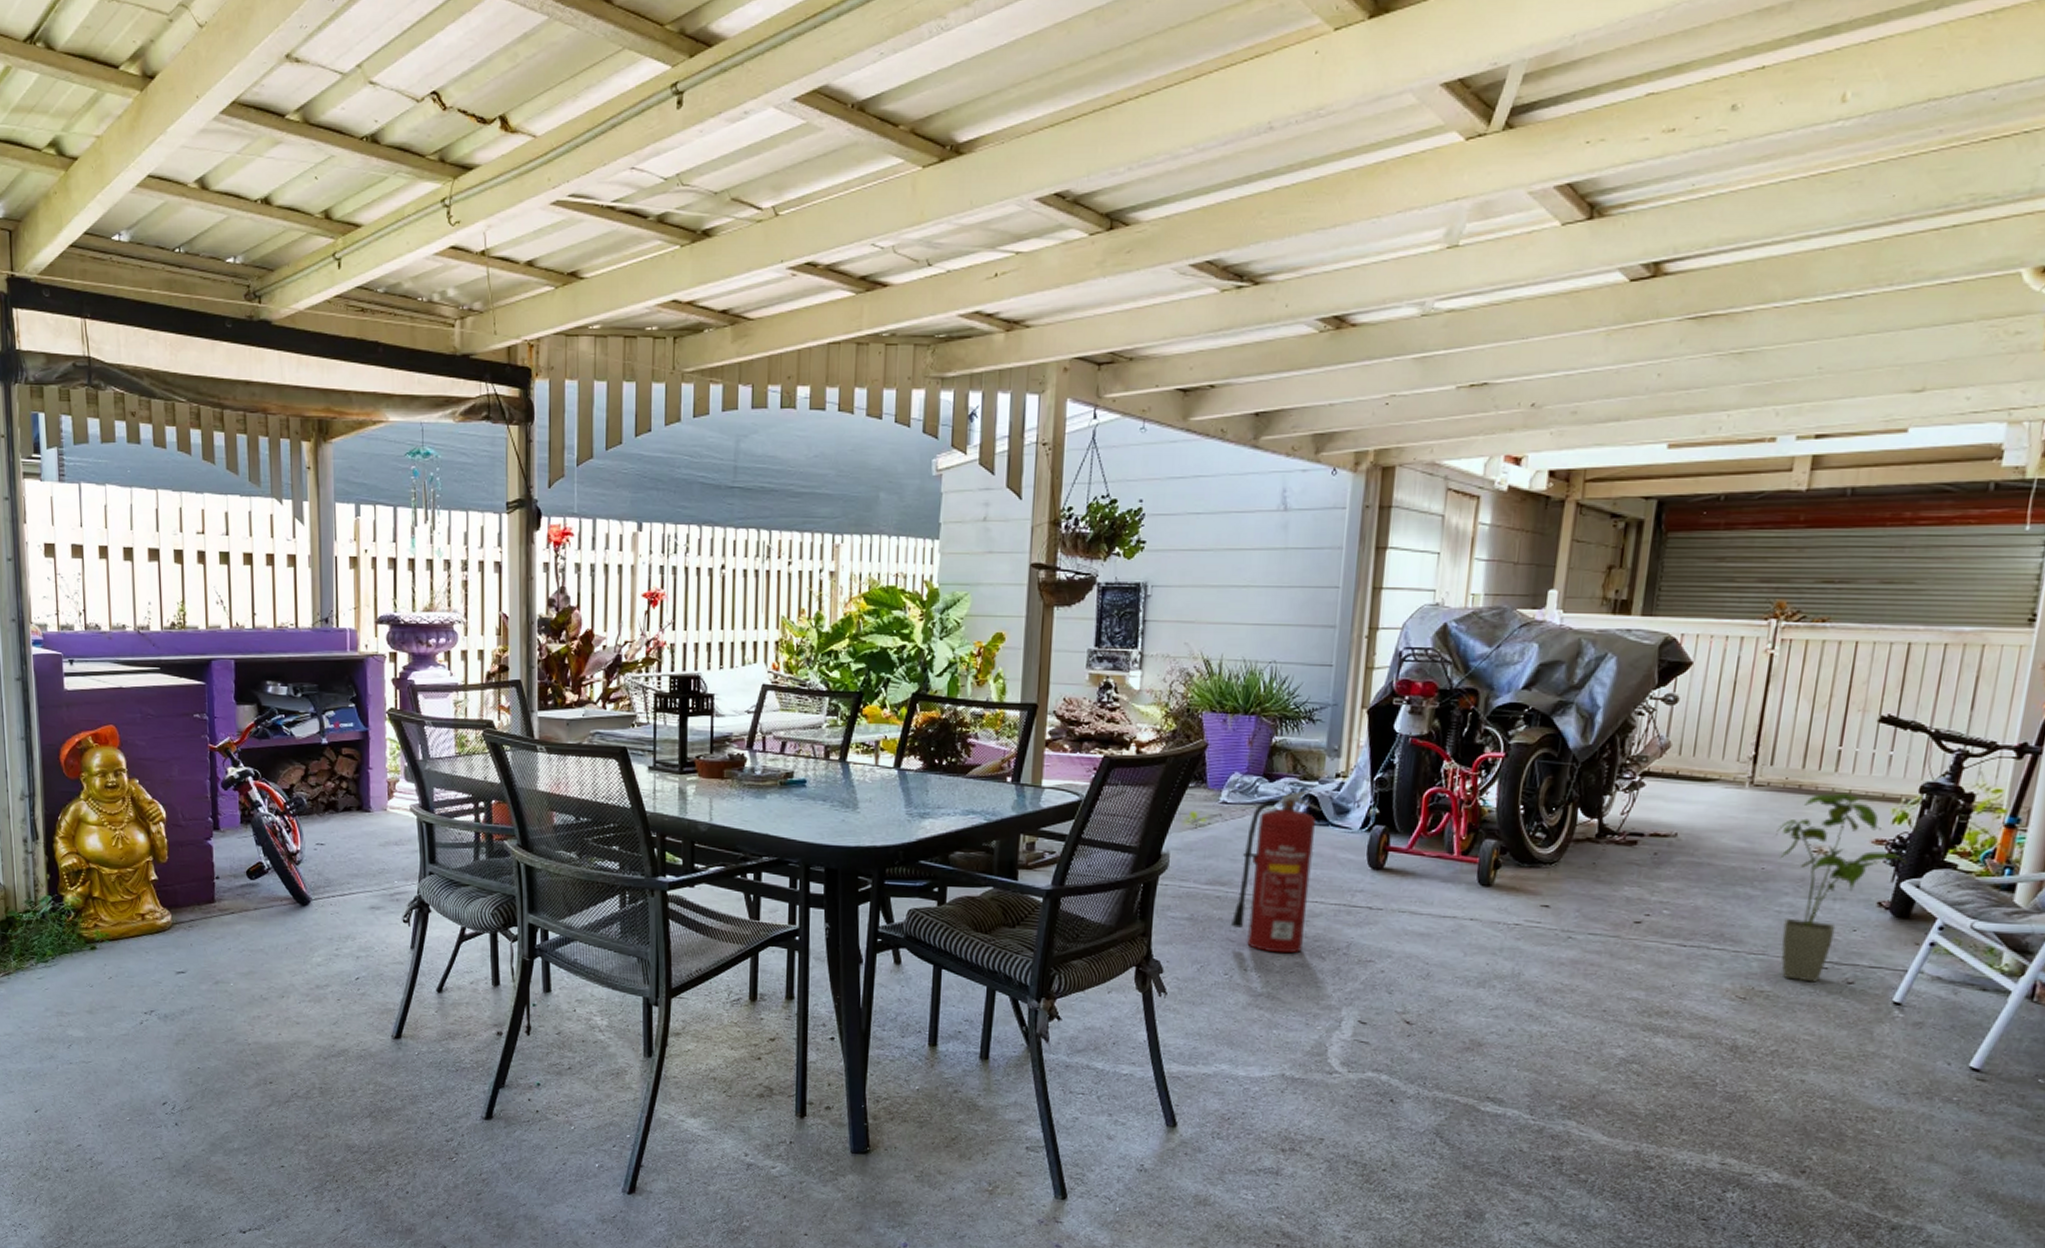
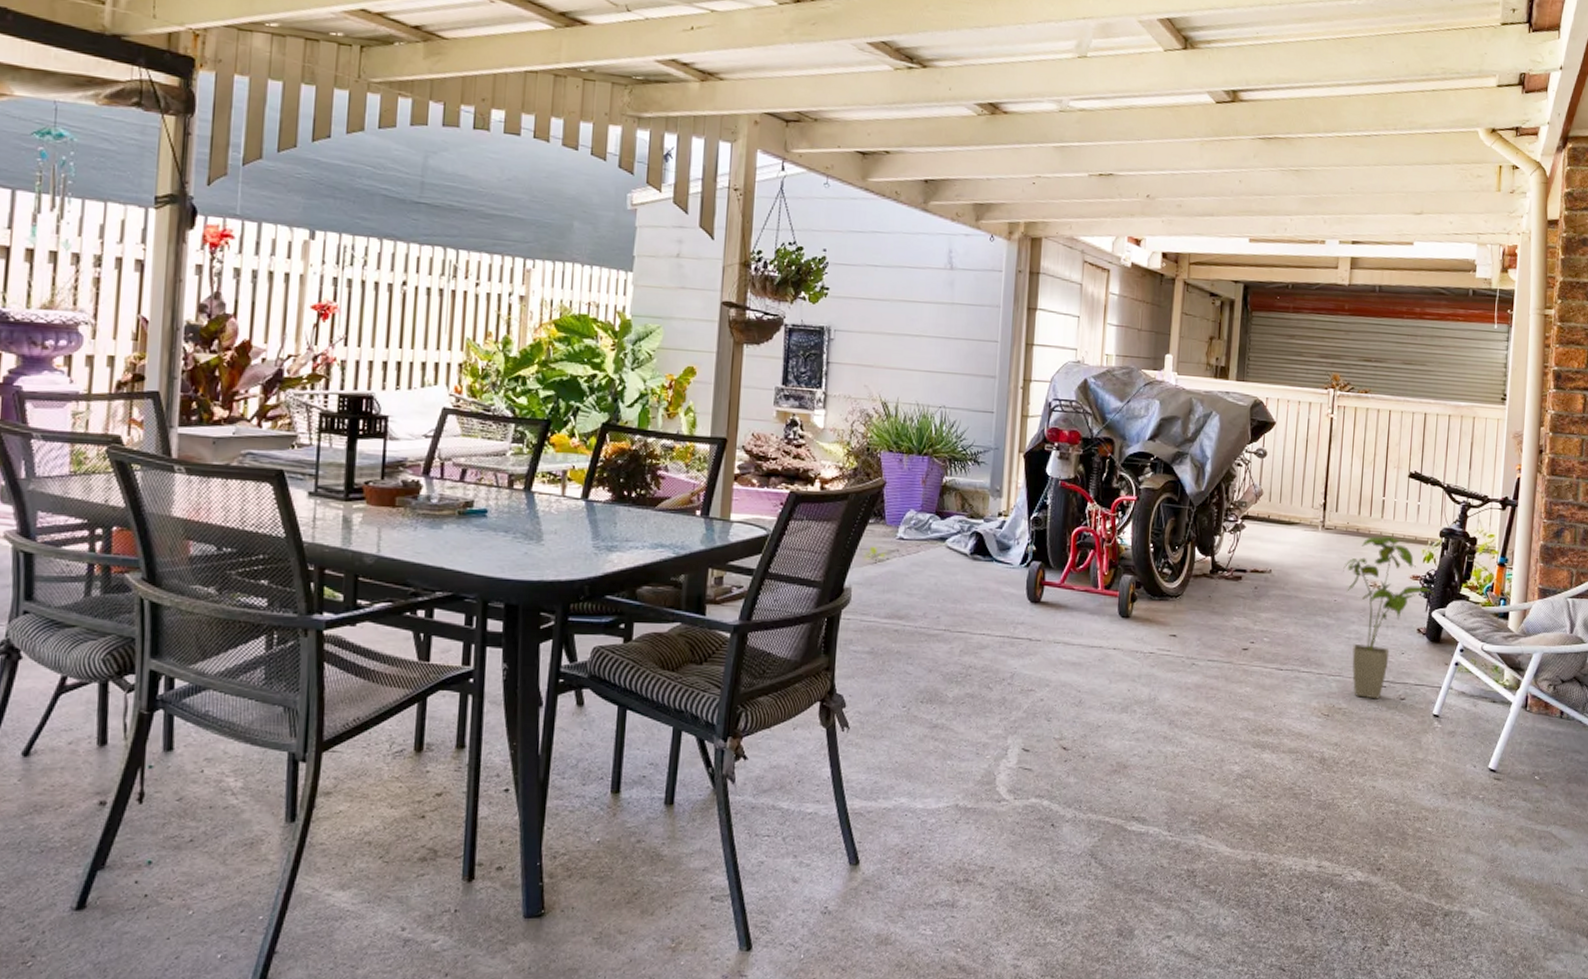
fire extinguisher: present [1231,789,1321,954] -> none [909,526,986,685]

